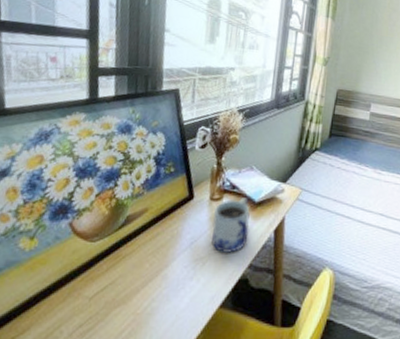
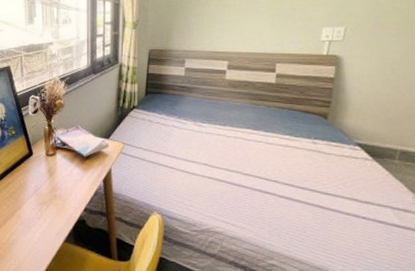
mug: present [211,197,250,253] -> none [50,153,81,199]

